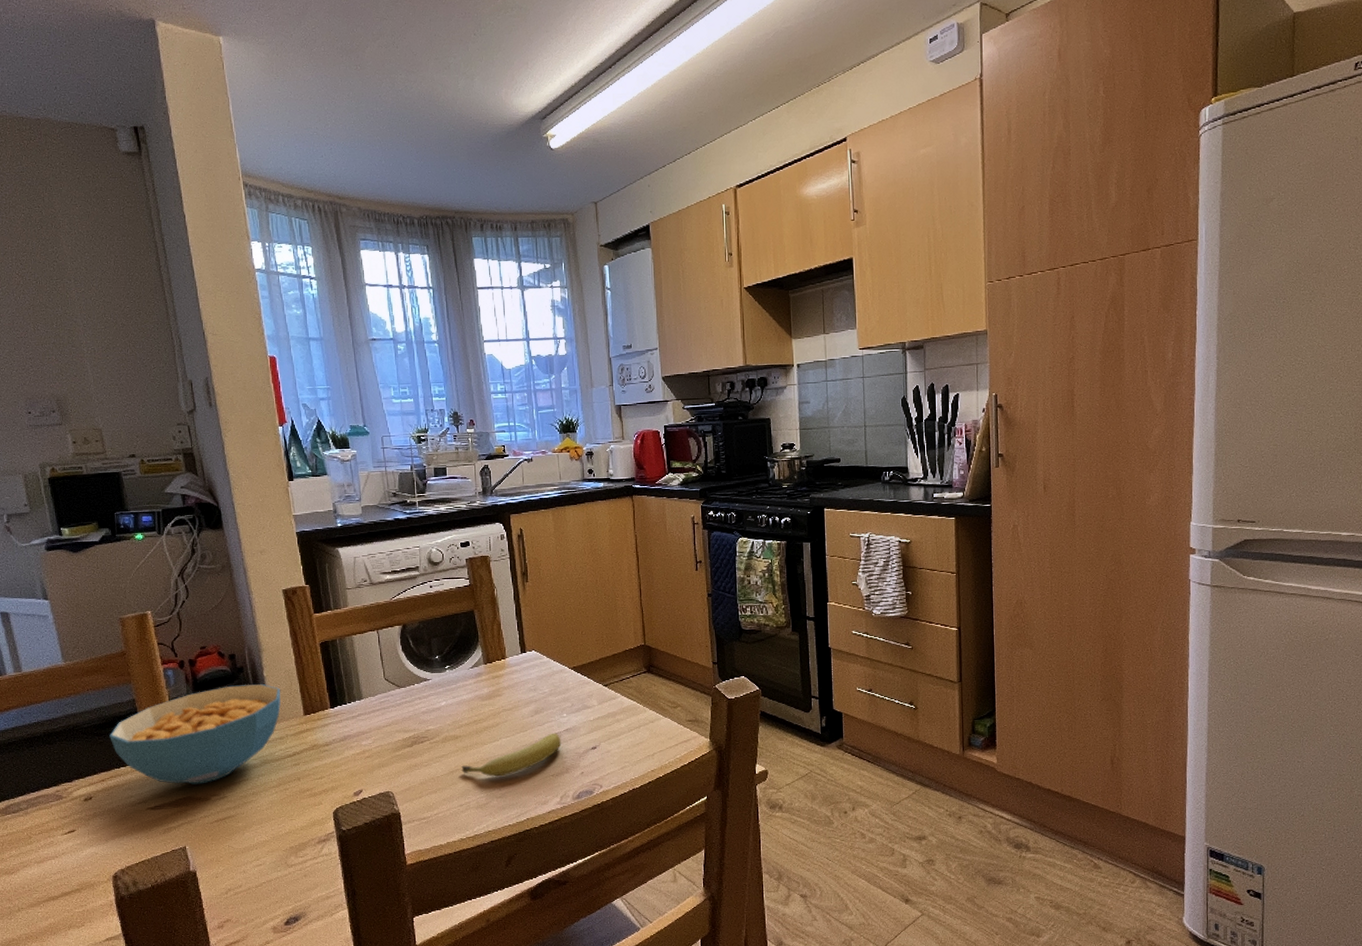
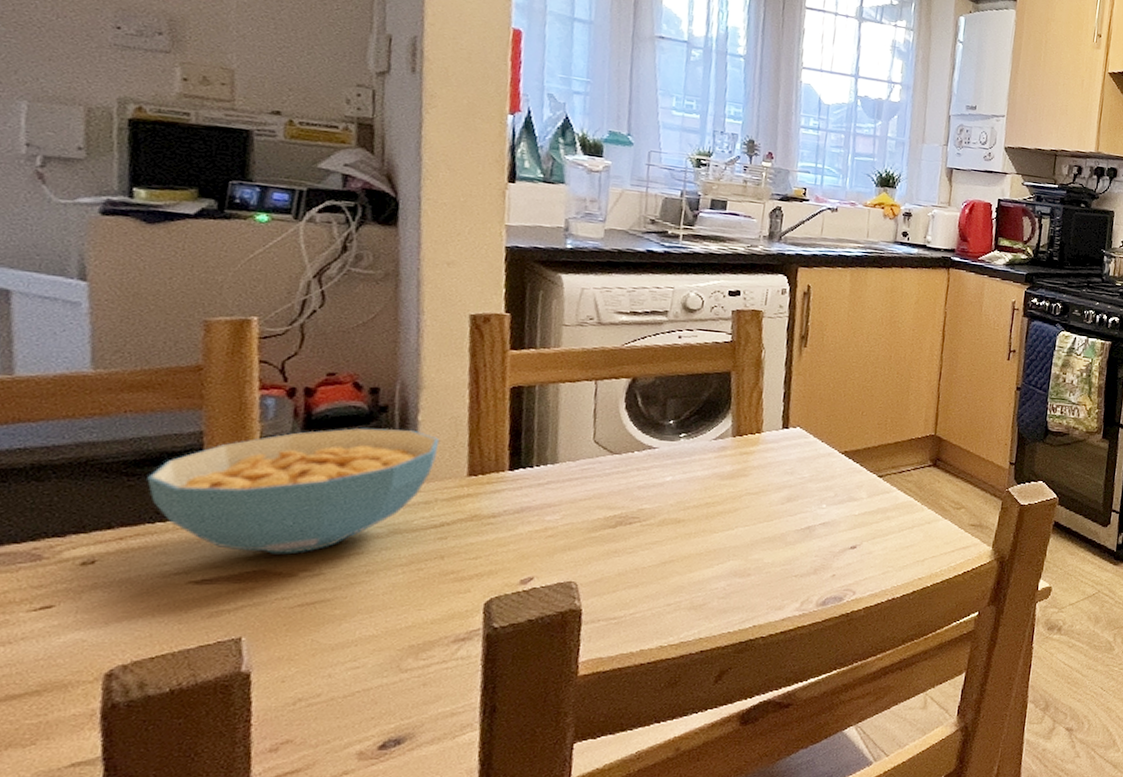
fruit: present [461,733,562,777] -> none [677,525,815,573]

